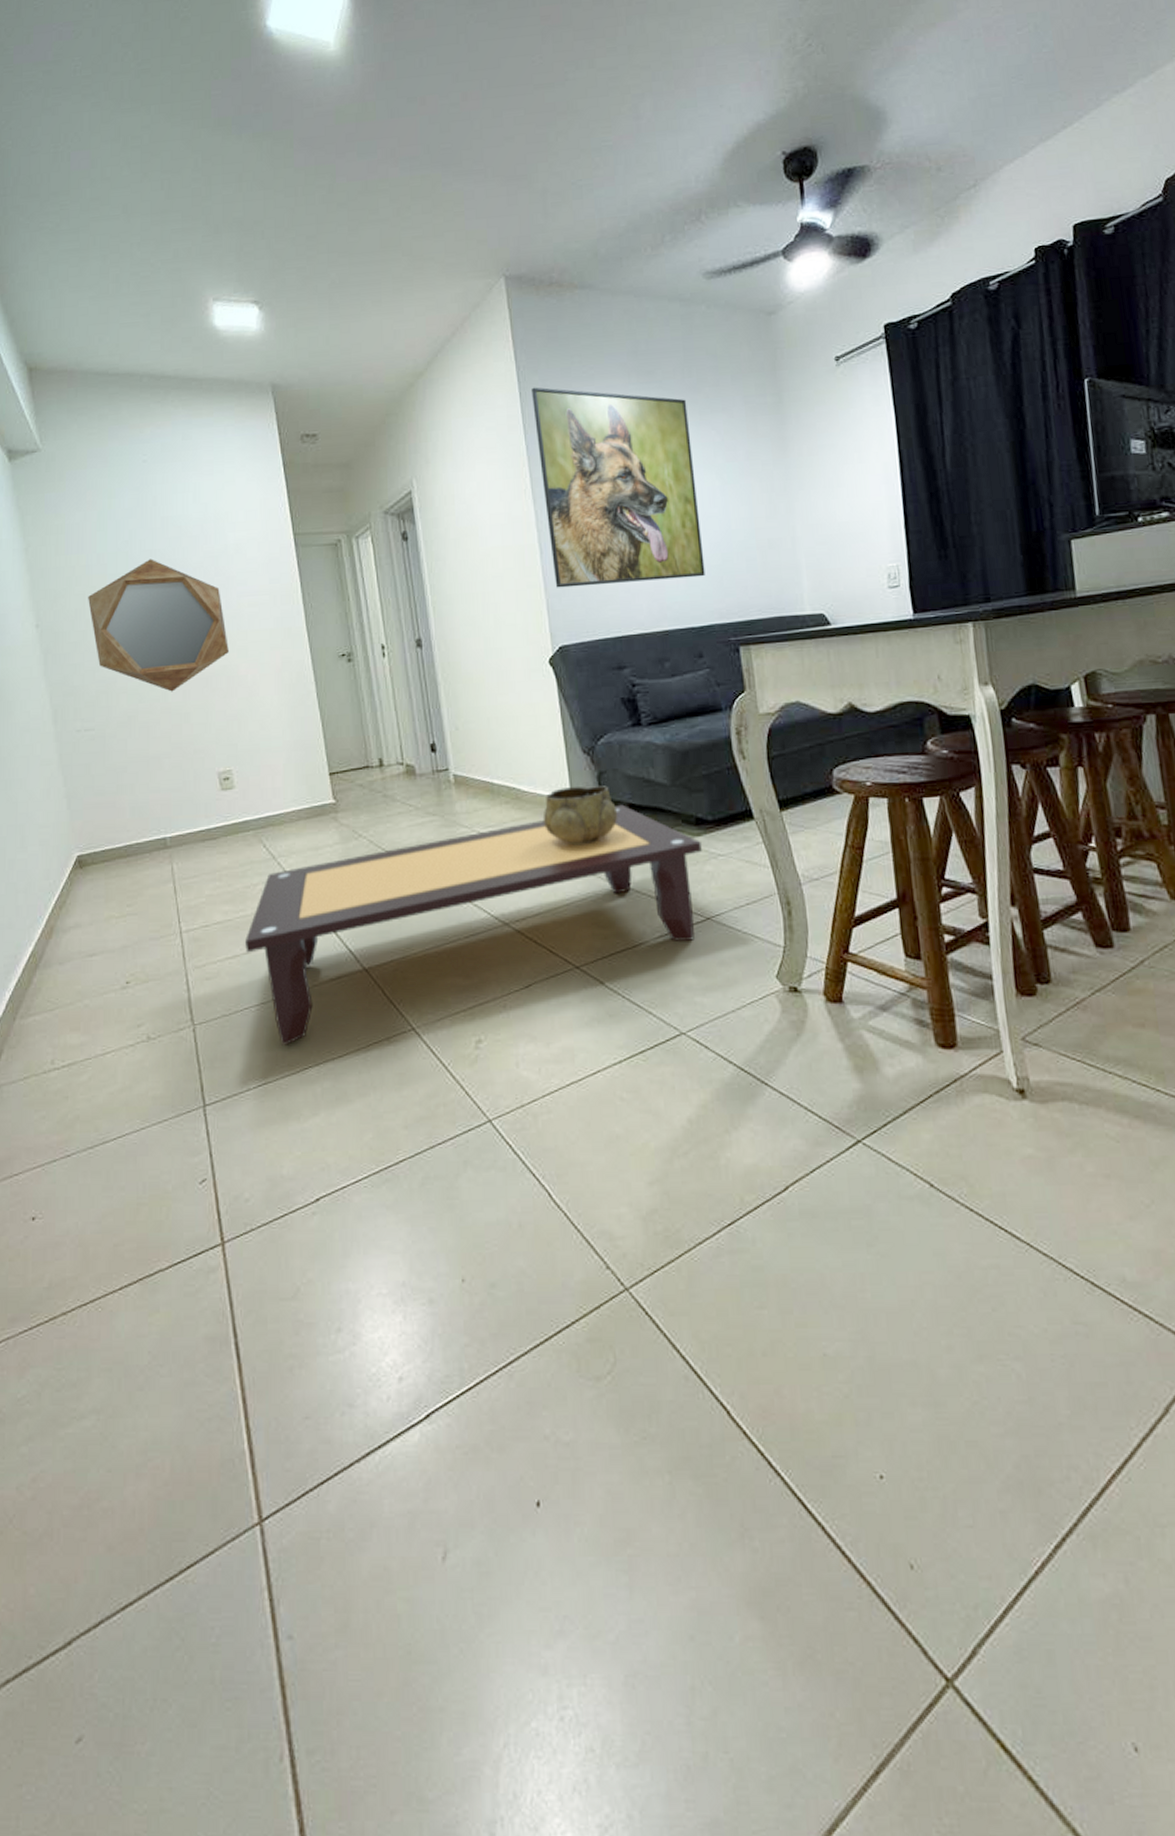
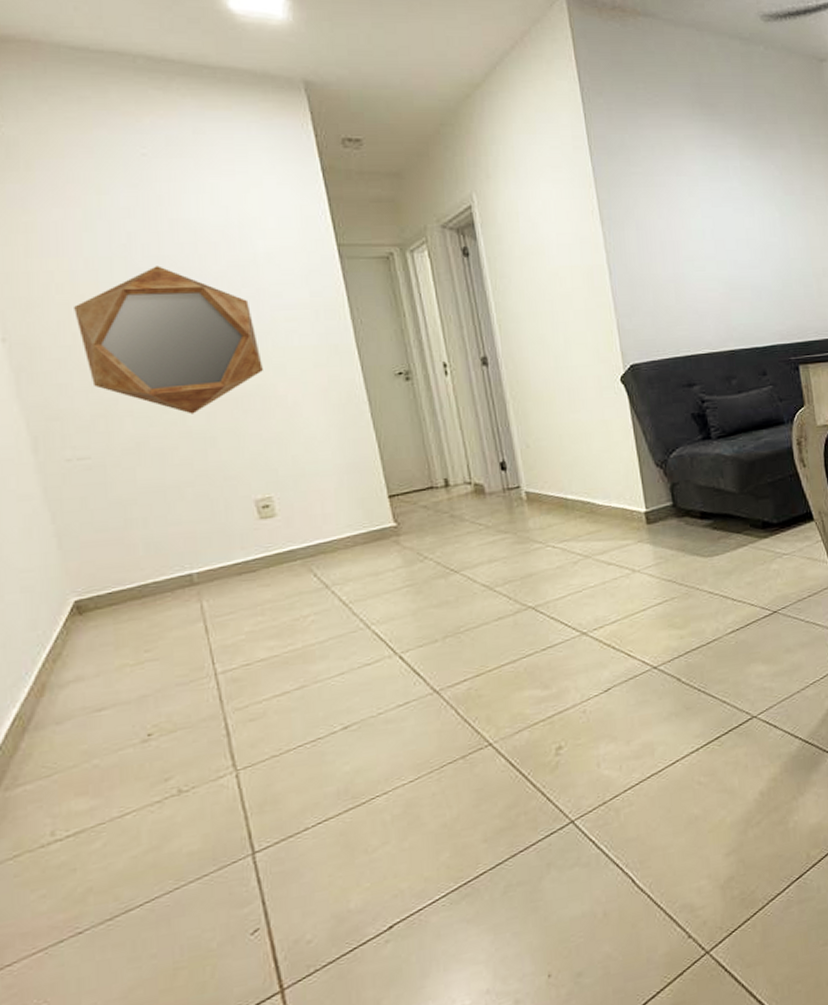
coffee table: present [245,804,702,1045] -> none [296,513,768,779]
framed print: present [530,387,705,588] -> none [595,109,768,308]
decorative bowl: present [542,786,618,846] -> none [618,496,691,554]

